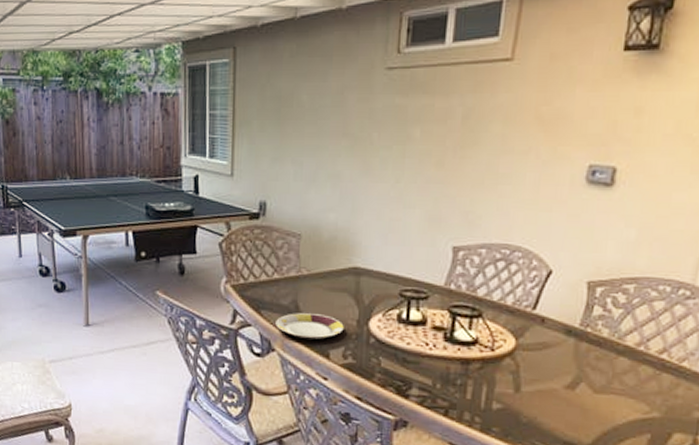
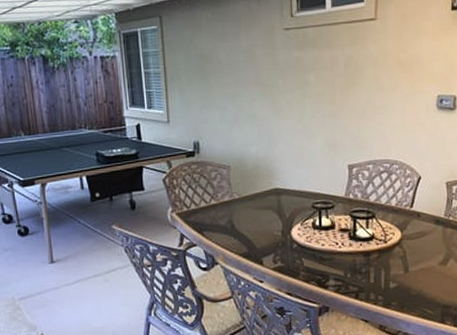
plate: present [275,313,344,340] -> none [216,229,272,251]

